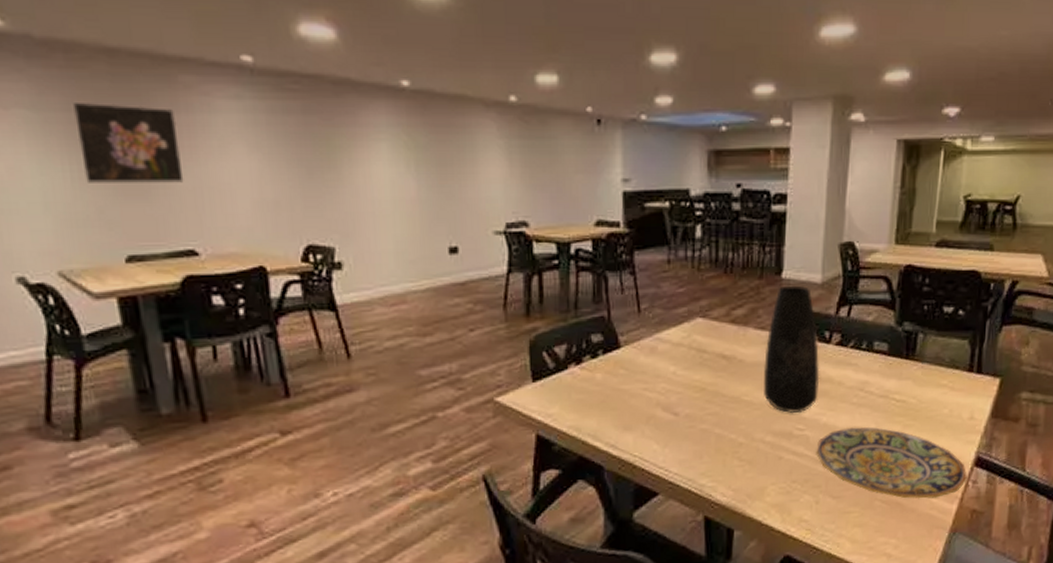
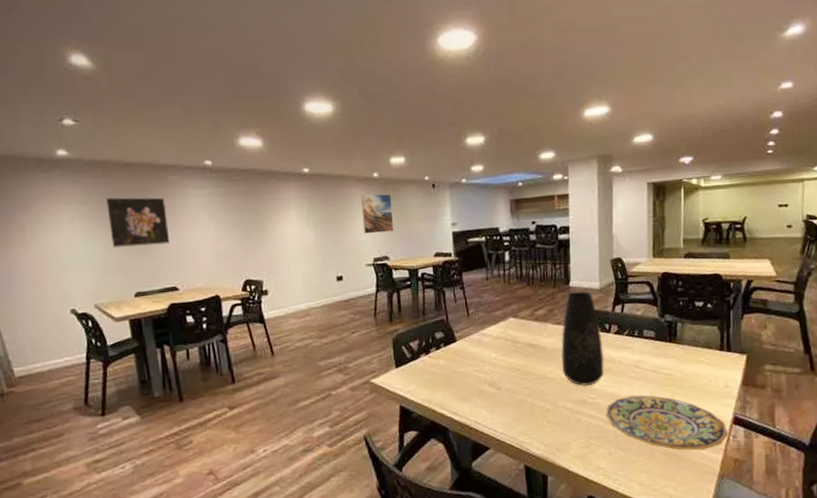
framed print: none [489,125,537,186] -> present [360,193,394,234]

